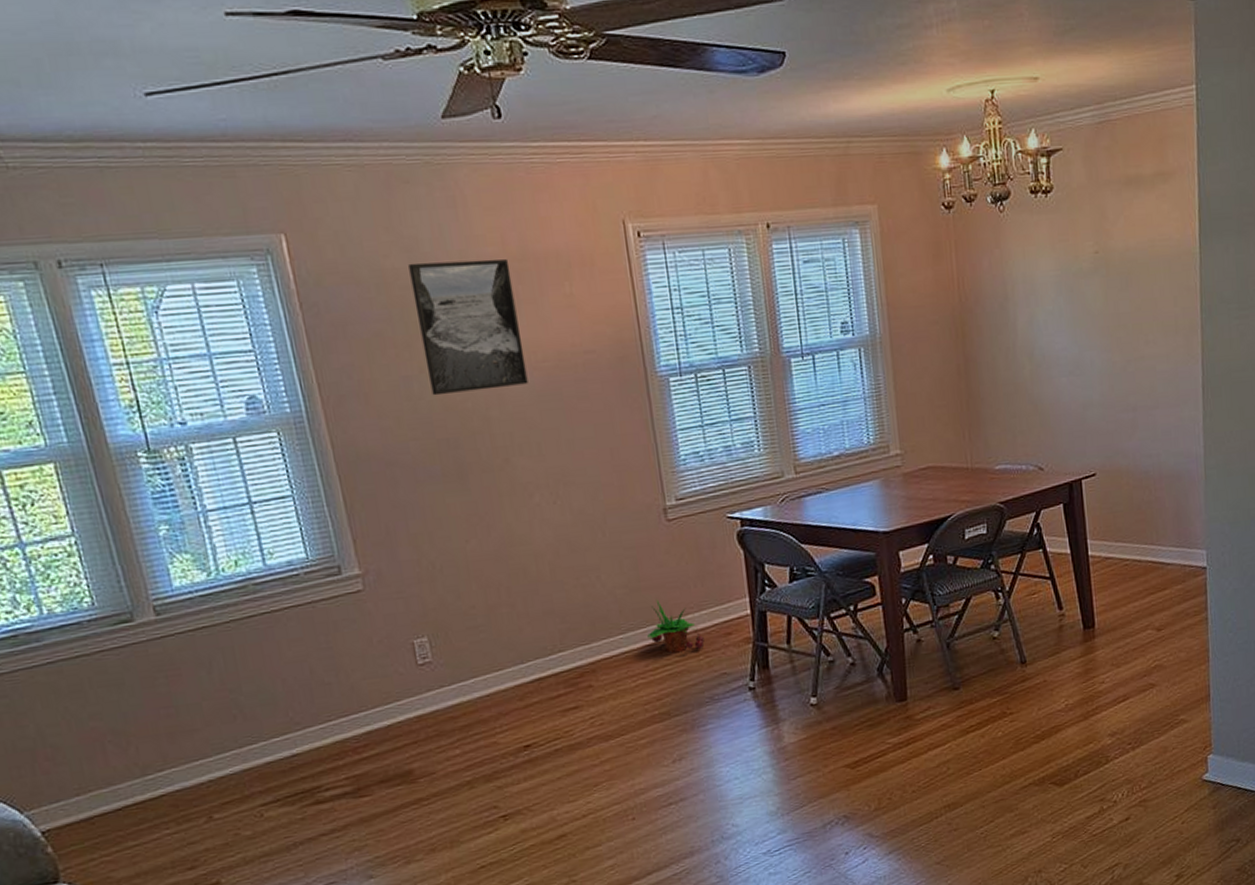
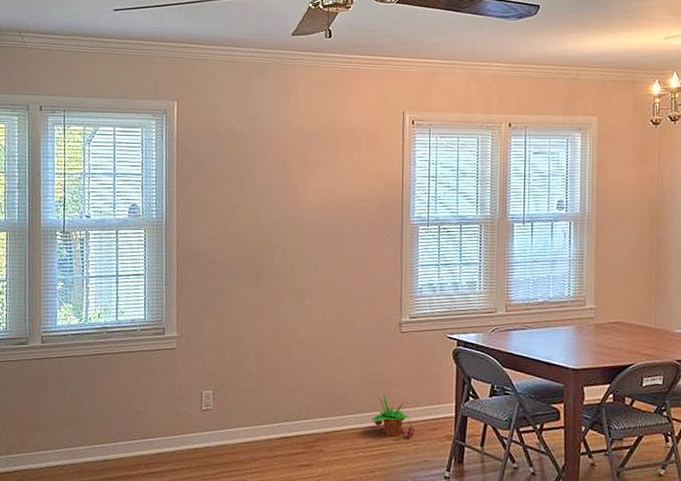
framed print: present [408,259,528,396] -> none [250,127,319,219]

